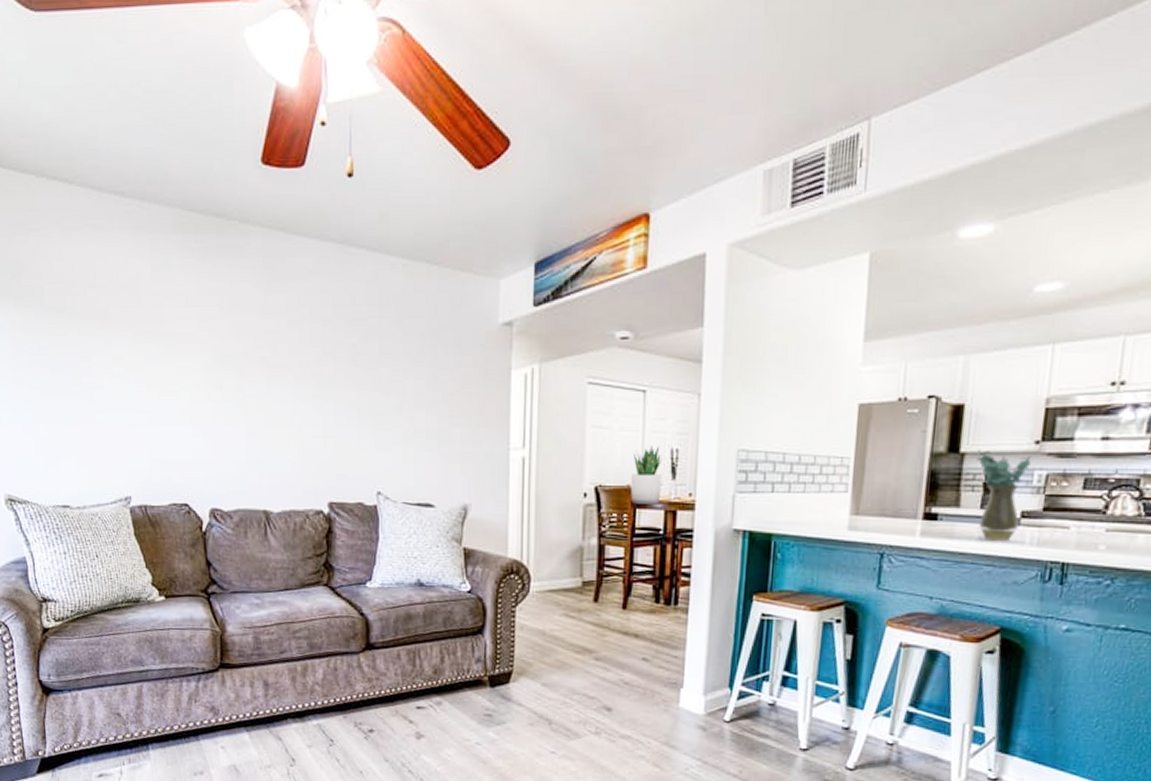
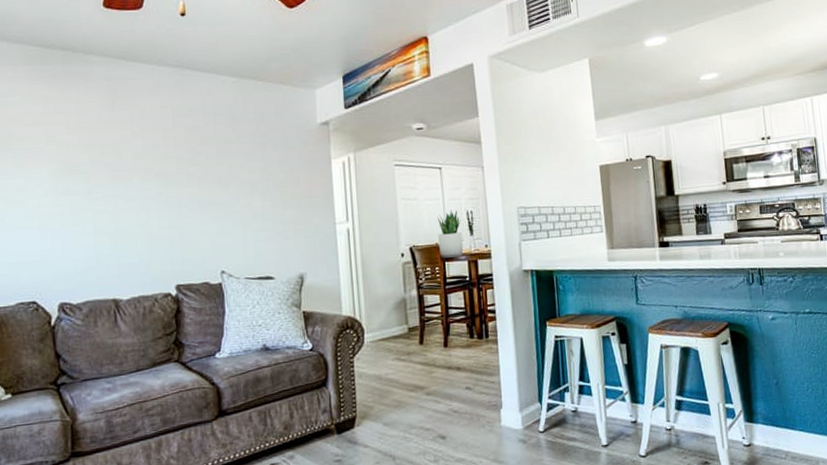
vase: present [977,449,1031,541] -> none [686,191,724,258]

